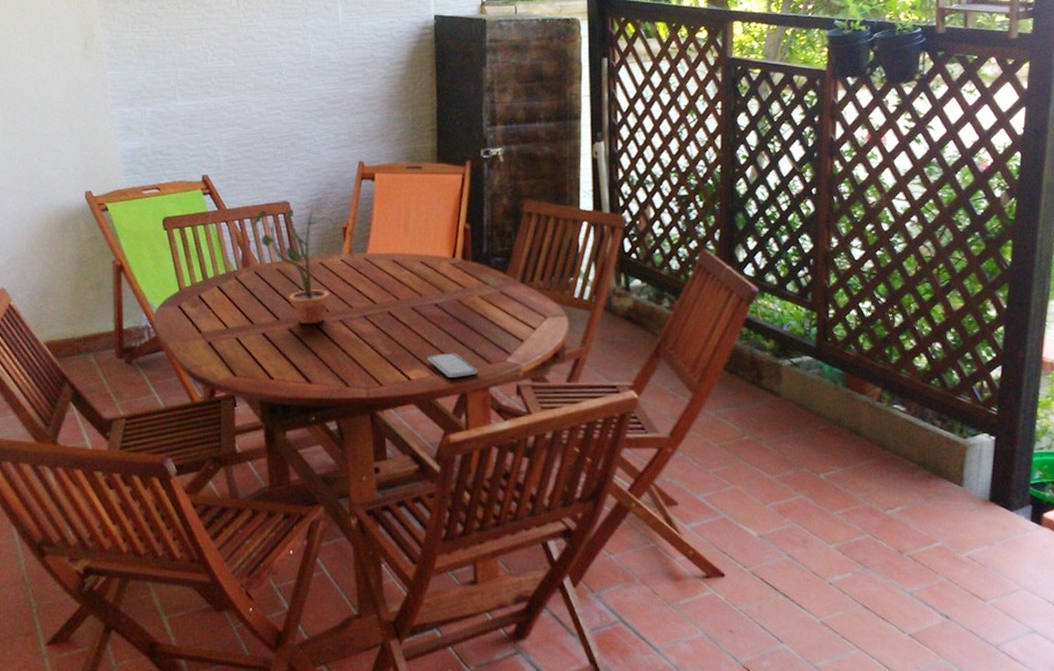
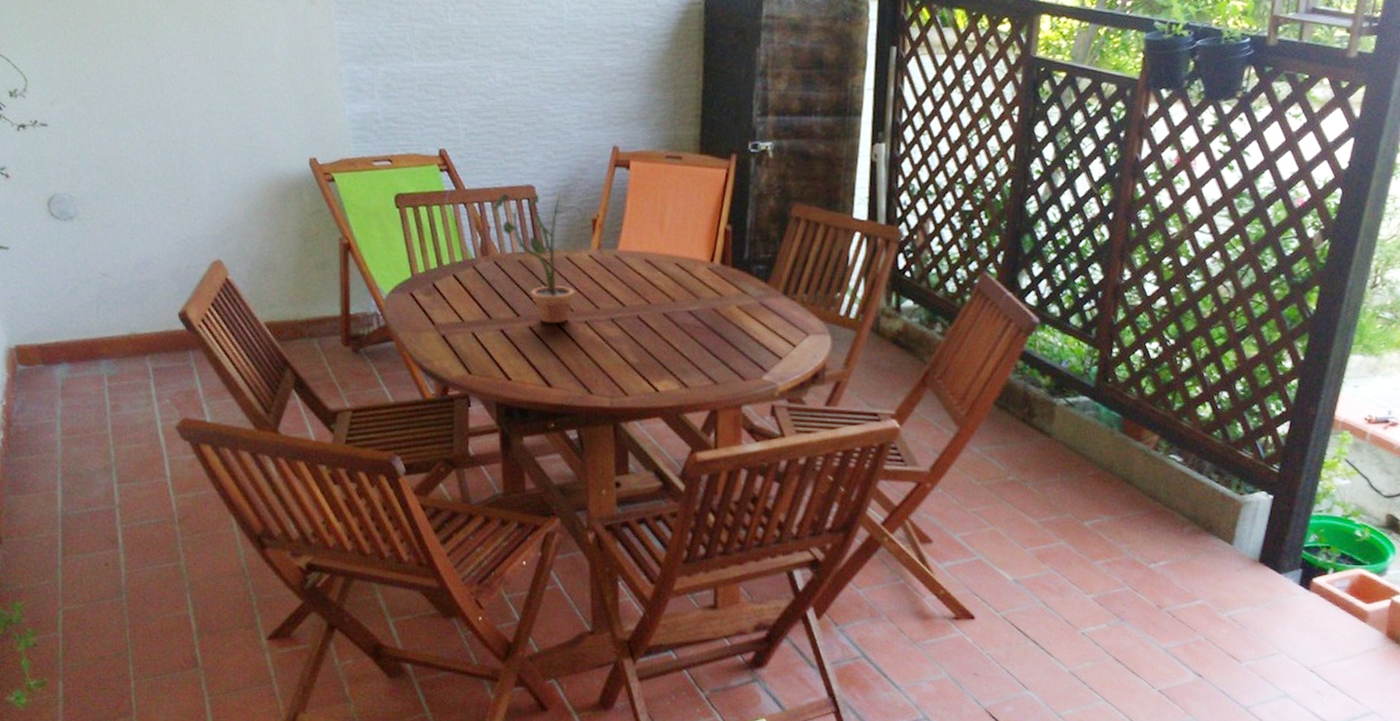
smartphone: present [428,353,477,377] -> none [678,365,730,392]

